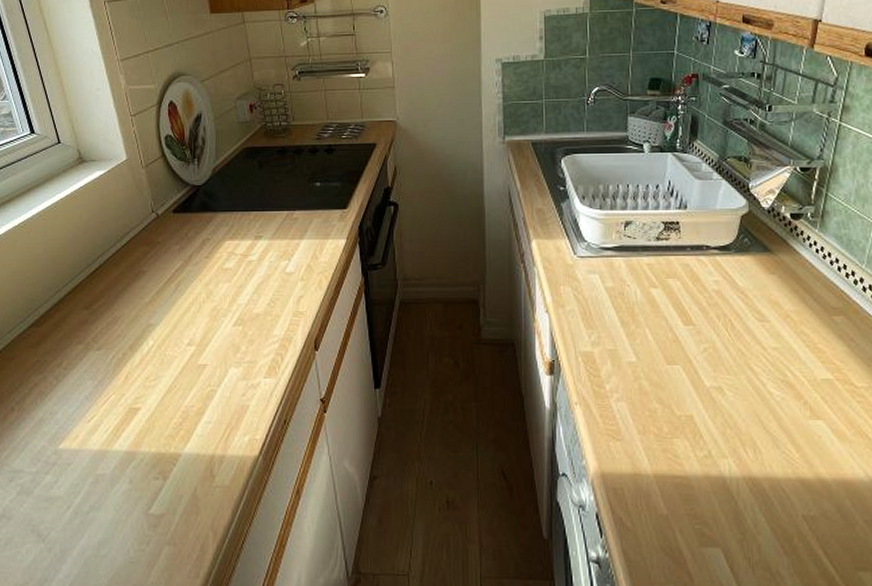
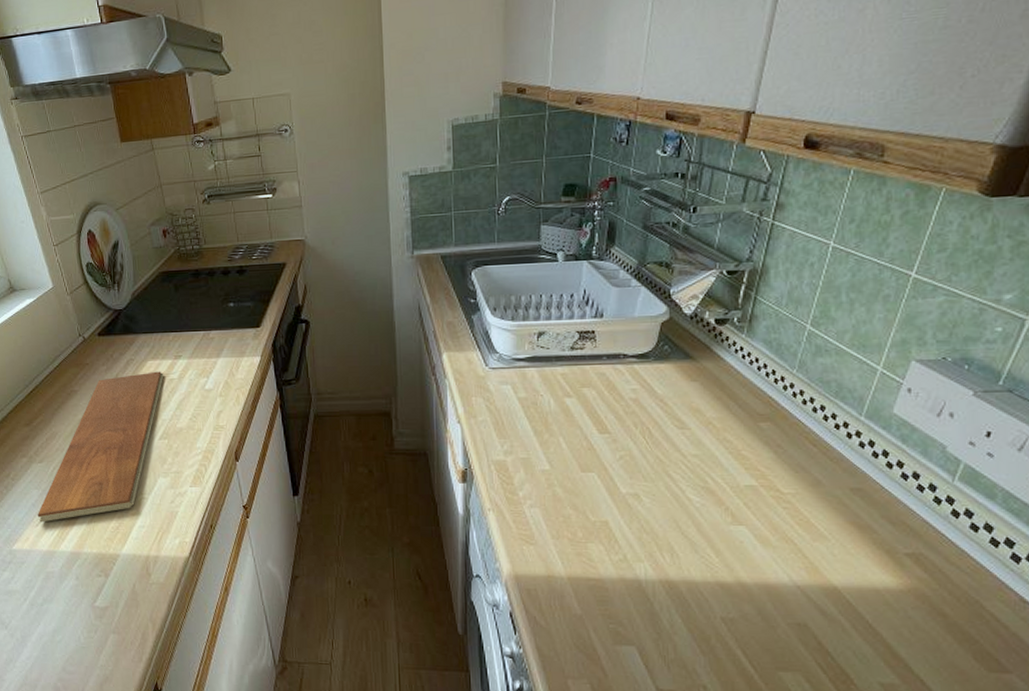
chopping board: none [91,252,242,418] -> present [38,371,164,523]

